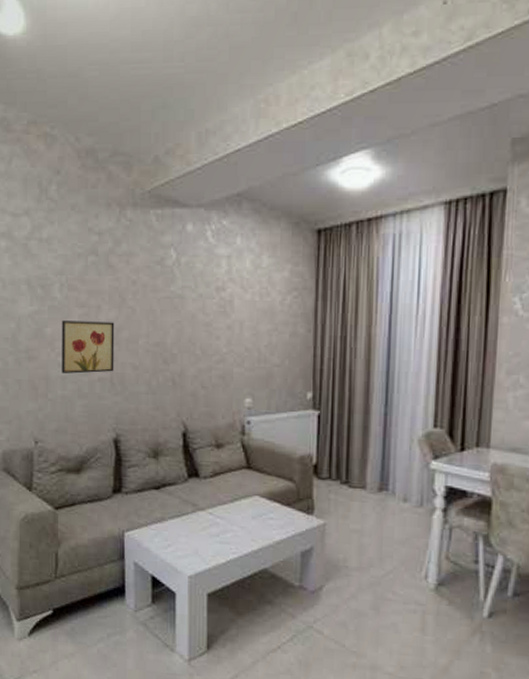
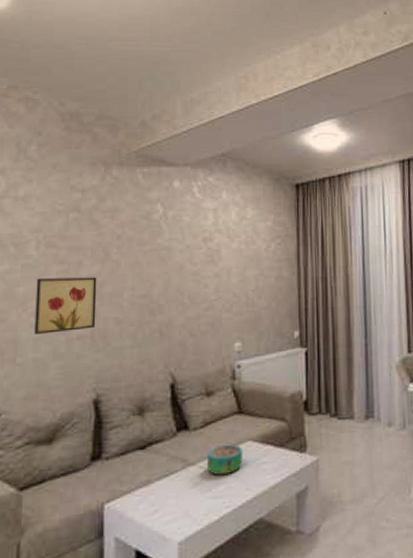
decorative bowl: none [215,495,251,524] -> present [206,444,244,476]

